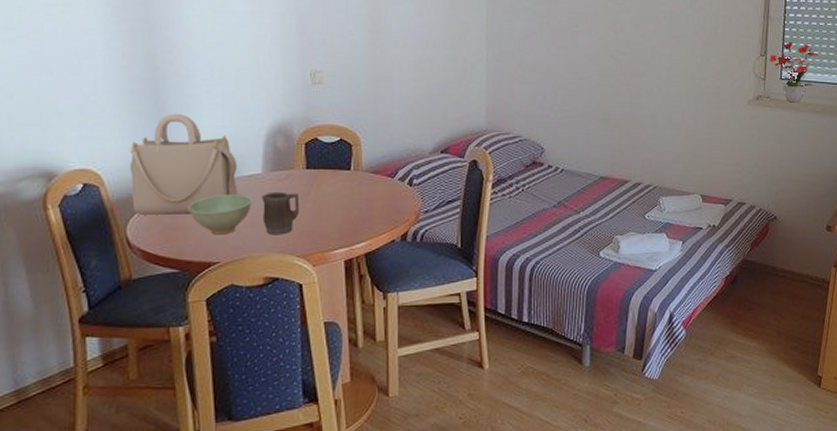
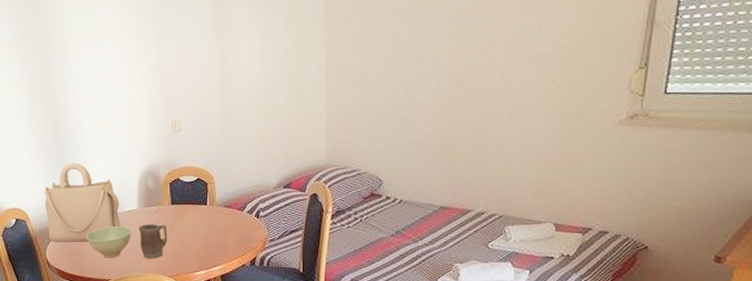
potted flower: present [769,40,819,103] -> none [651,47,721,120]

